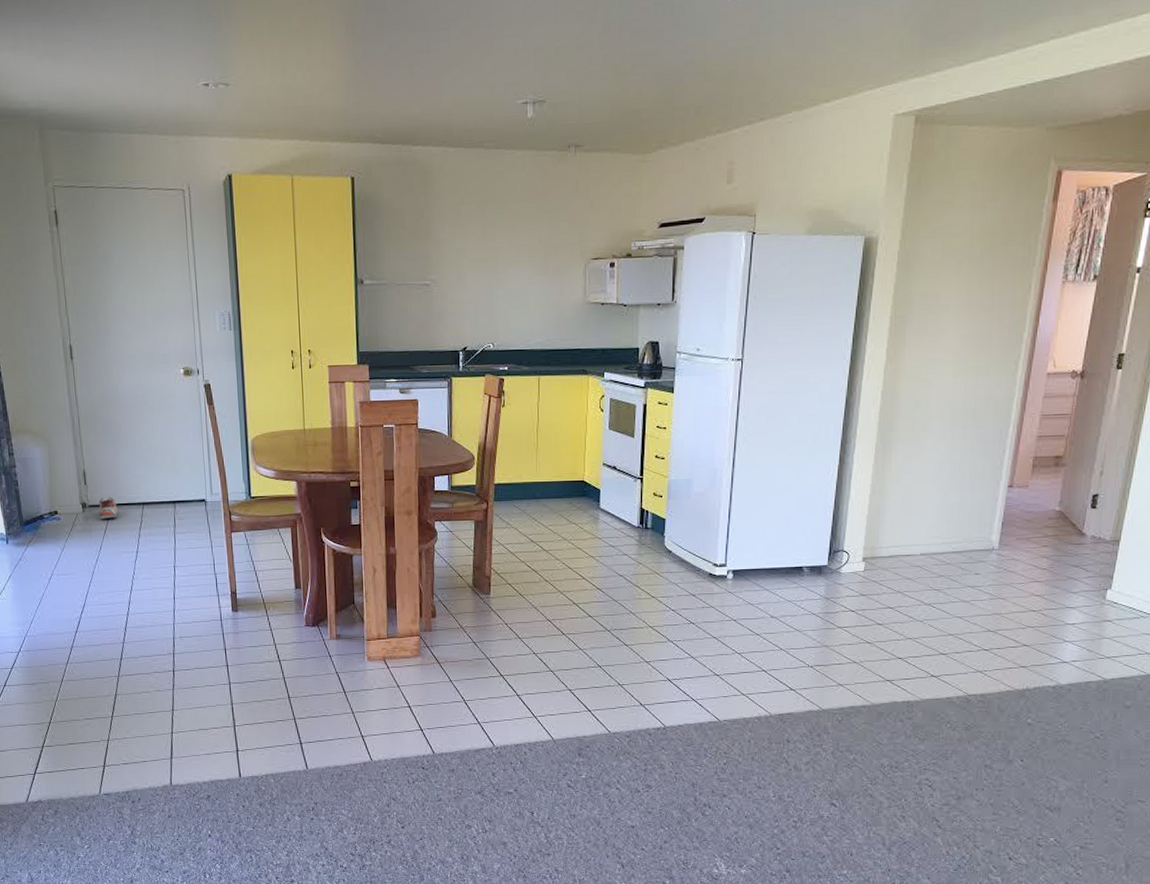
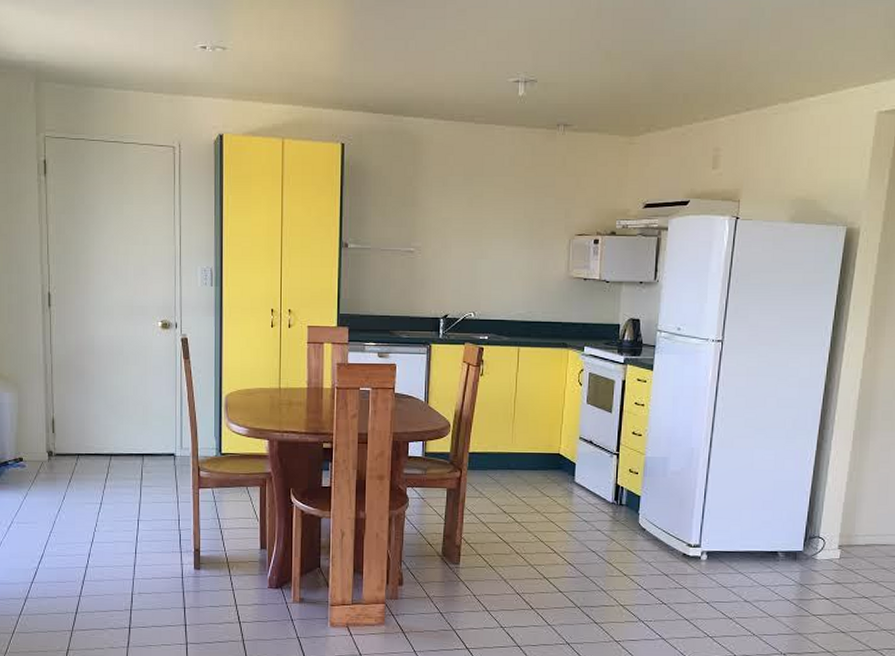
shoe: present [98,496,118,520] -> none [65,446,84,469]

